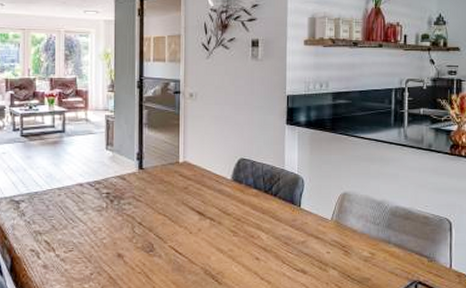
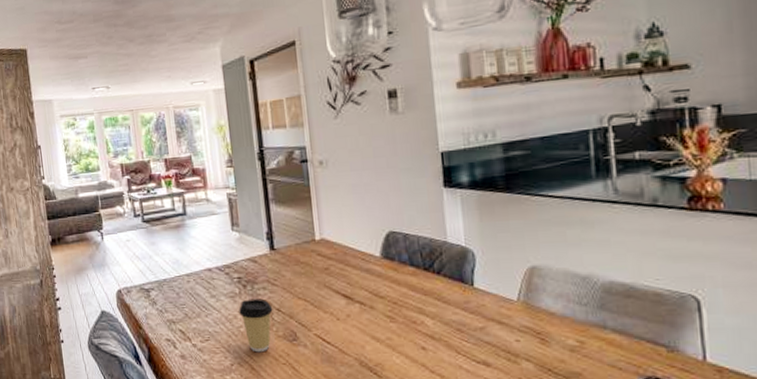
coffee cup: none [104,213,135,262] -> present [239,298,273,353]

